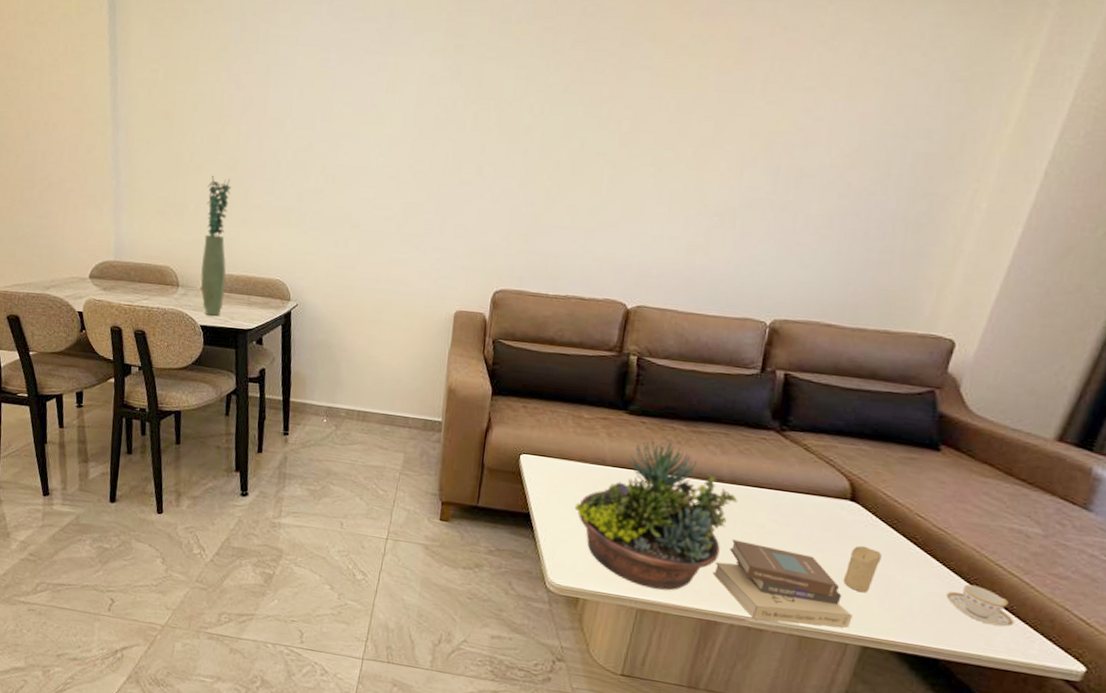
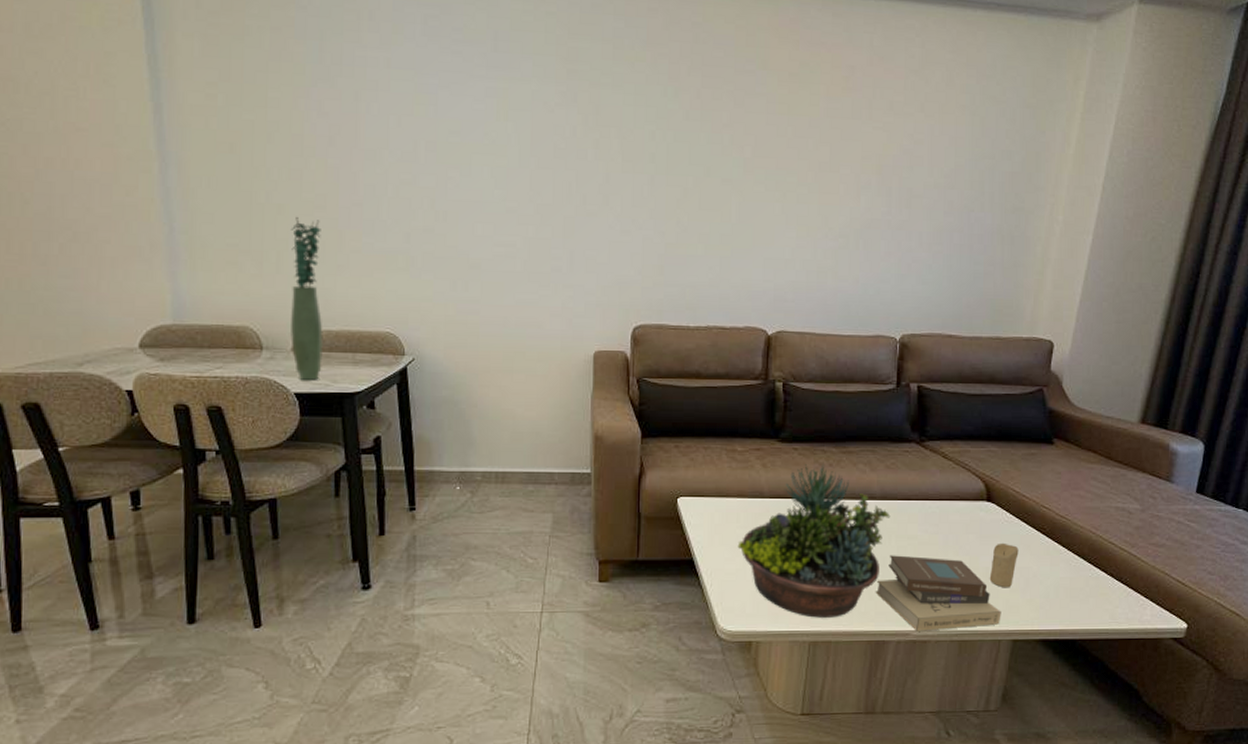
teacup: present [945,584,1015,627] -> none [1073,565,1130,599]

